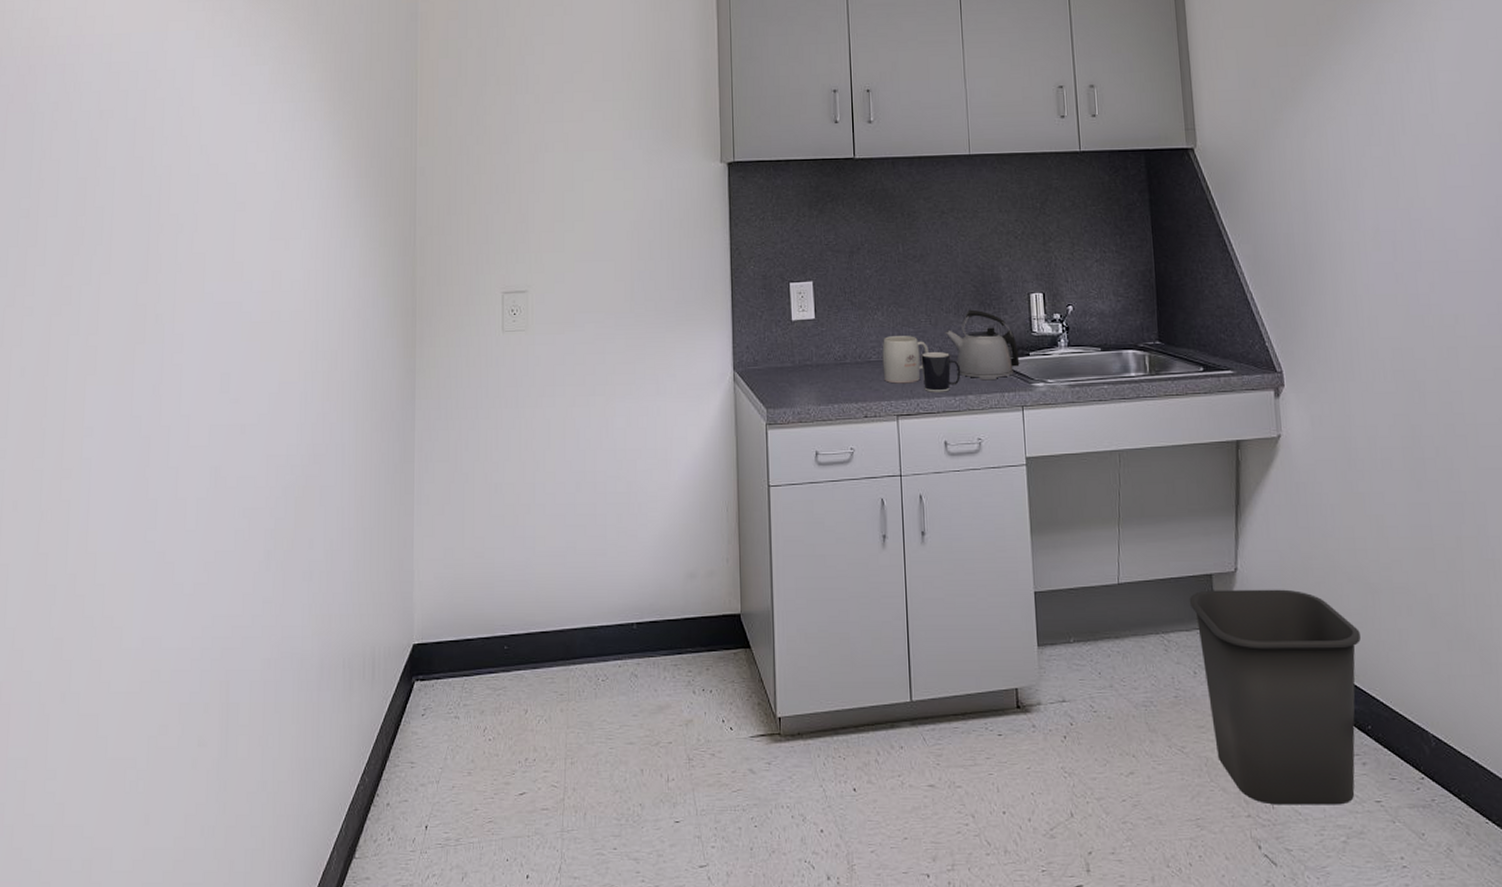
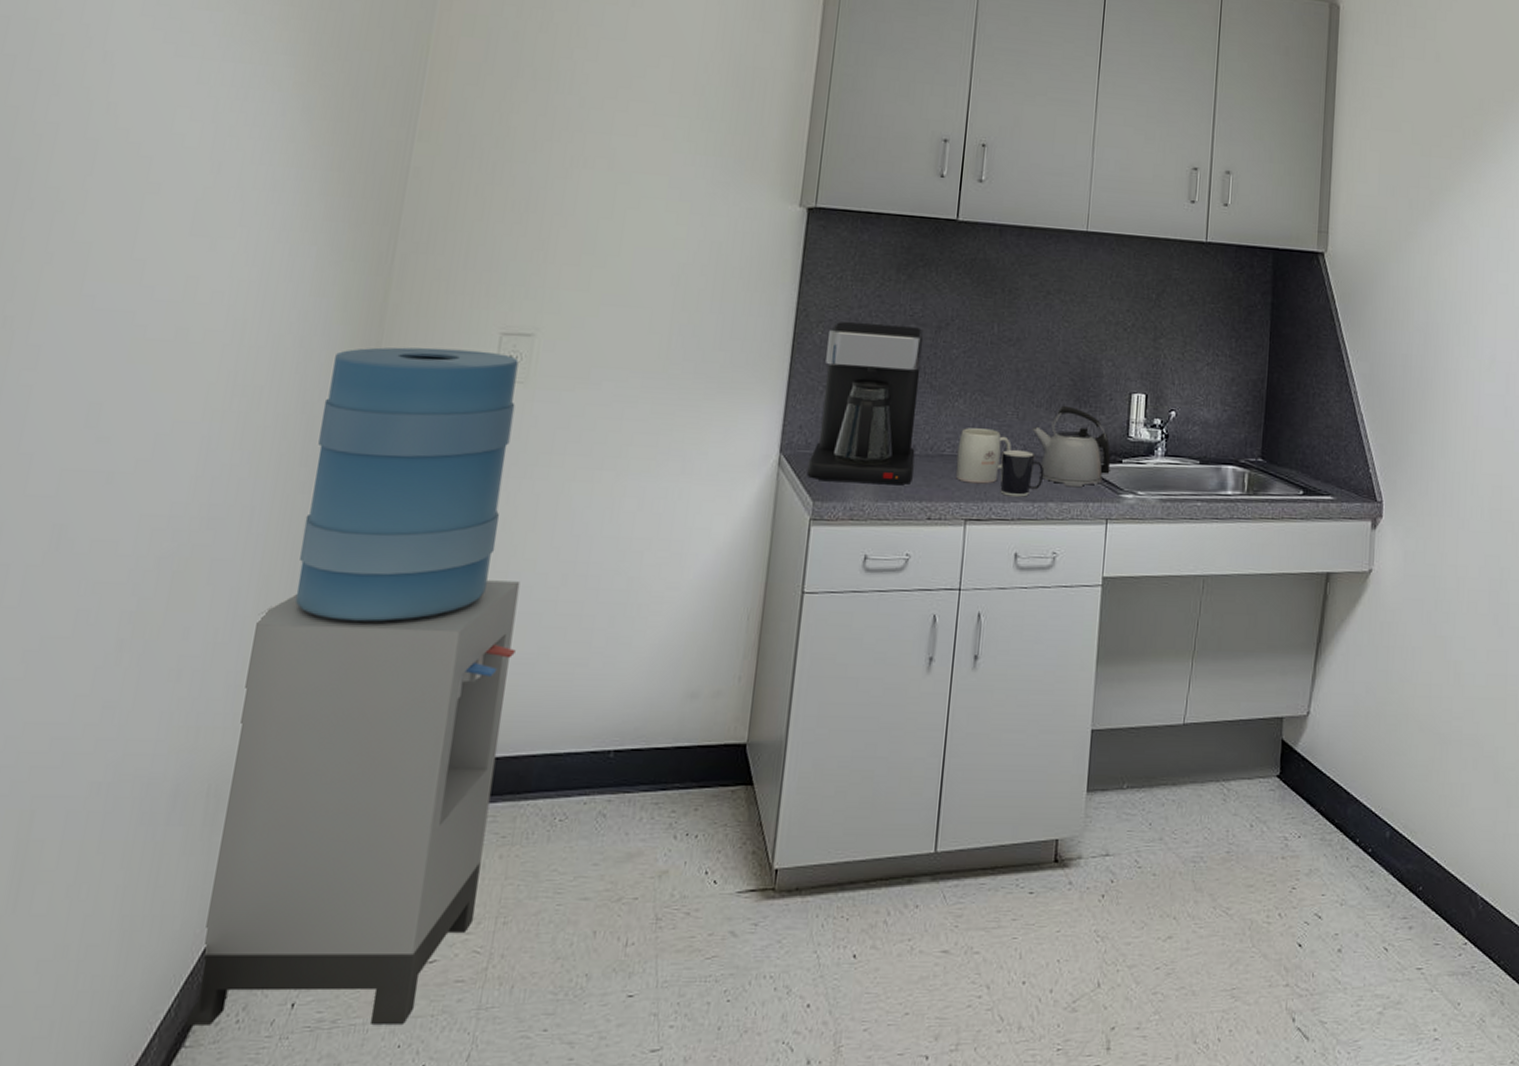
water cooler: none [353,308,549,842] -> present [185,347,521,1025]
coffee maker: none [758,254,847,390] -> present [807,322,924,484]
waste bin: present [1189,589,1361,805] -> none [1255,734,1424,973]

